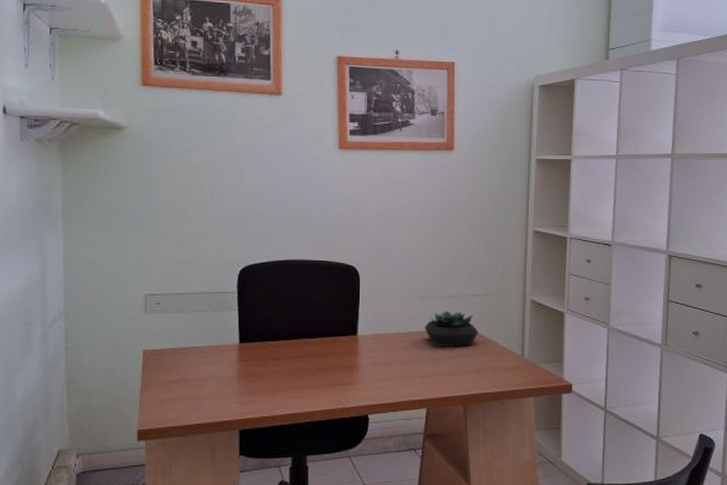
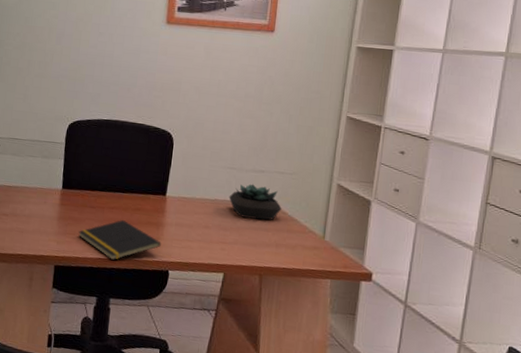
notepad: none [263,367,357,413] -> present [78,219,161,260]

